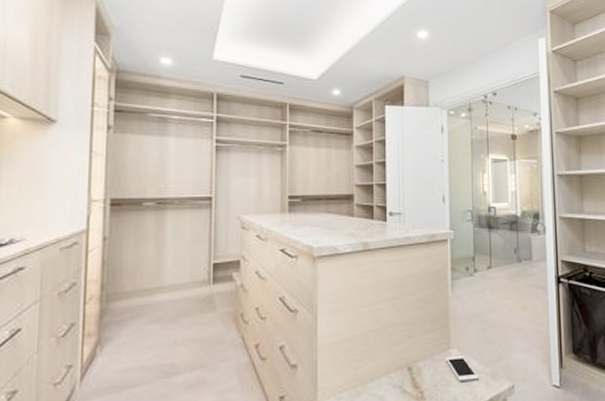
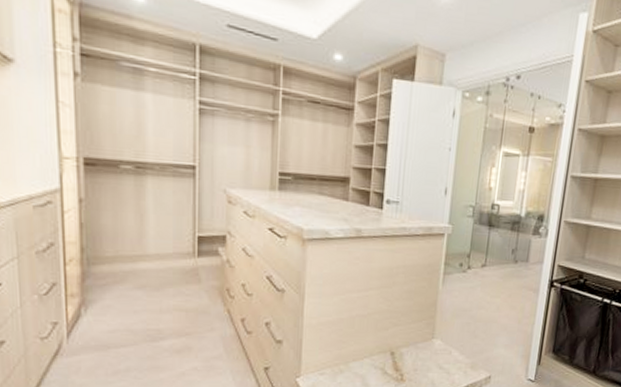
cell phone: present [445,356,479,381] -> none [428,346,458,369]

